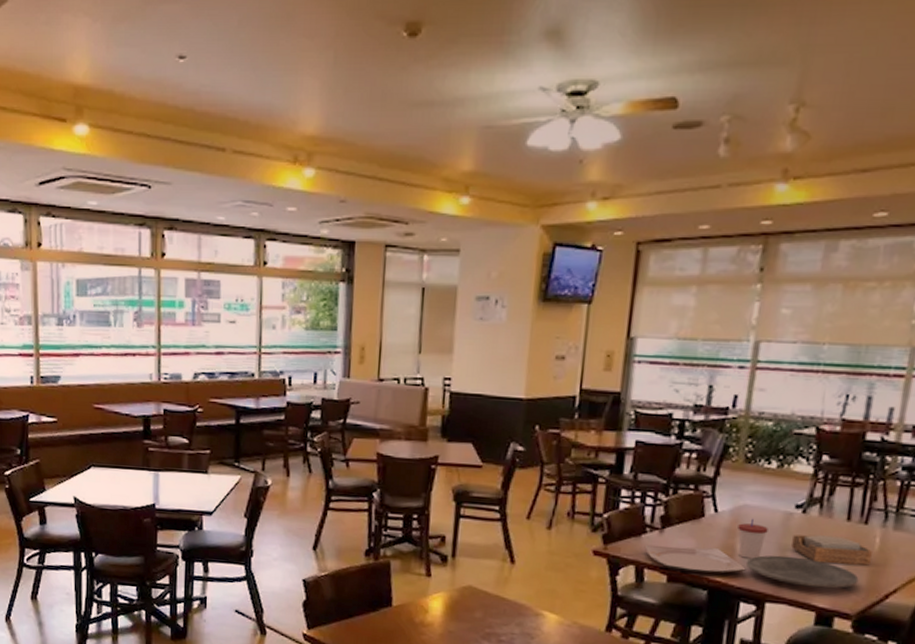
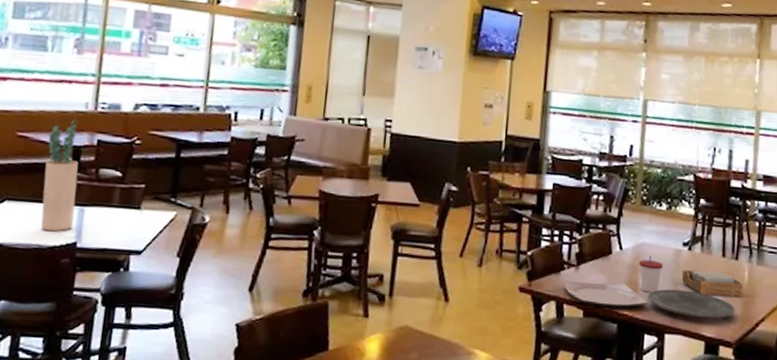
vase: none [121,385,151,495] -> present [40,114,79,232]

